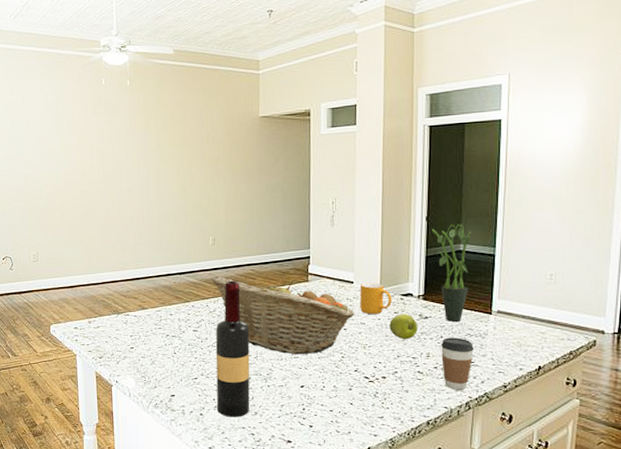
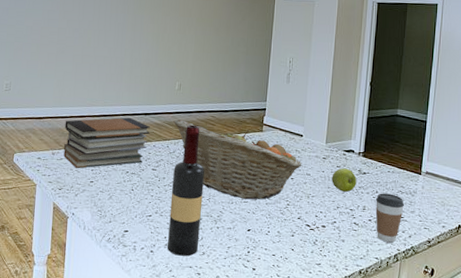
book stack: none [98,278,187,335] -> present [63,117,150,168]
mug: present [359,282,393,315] -> none [307,137,336,167]
potted plant: present [431,223,472,322] -> none [373,90,408,179]

